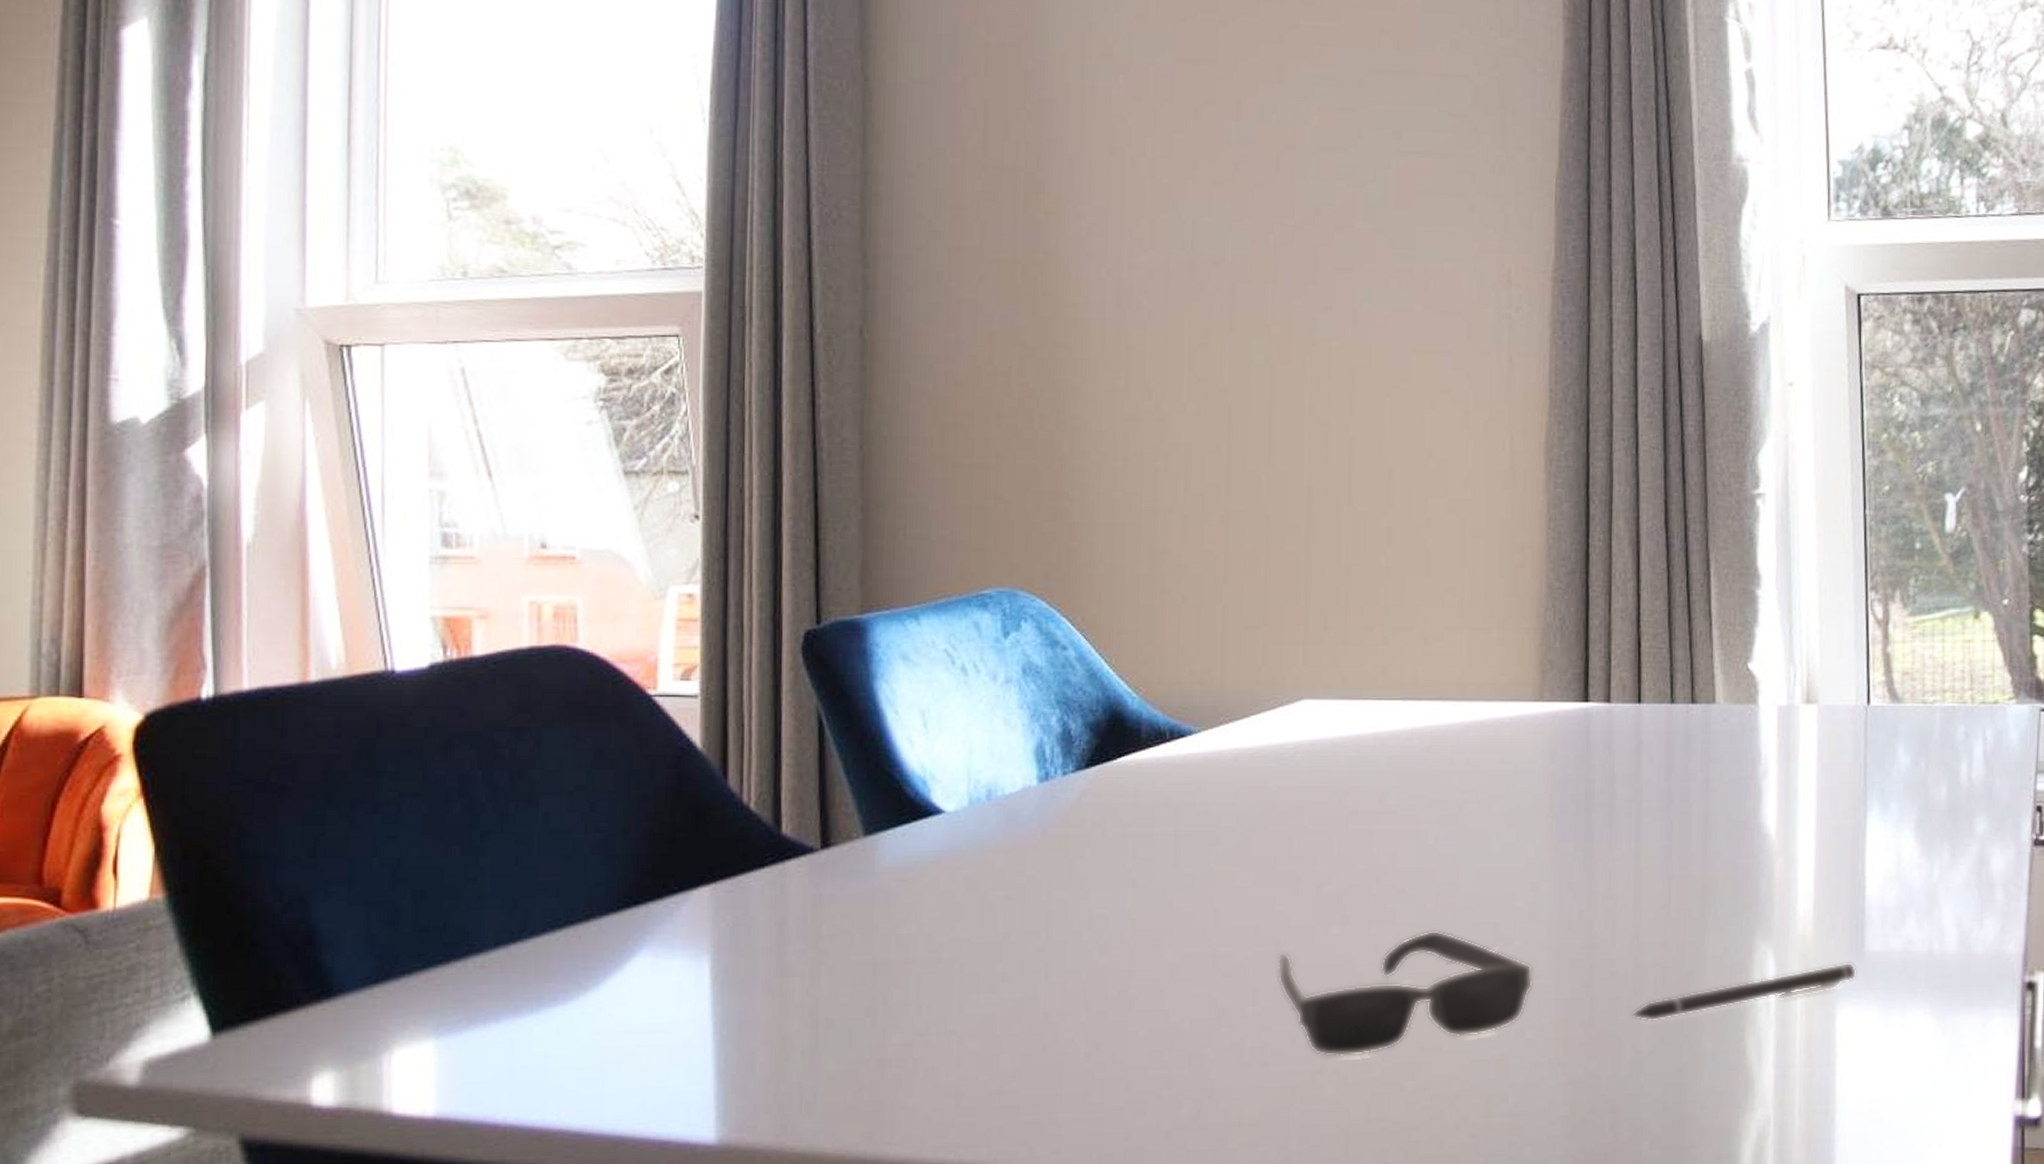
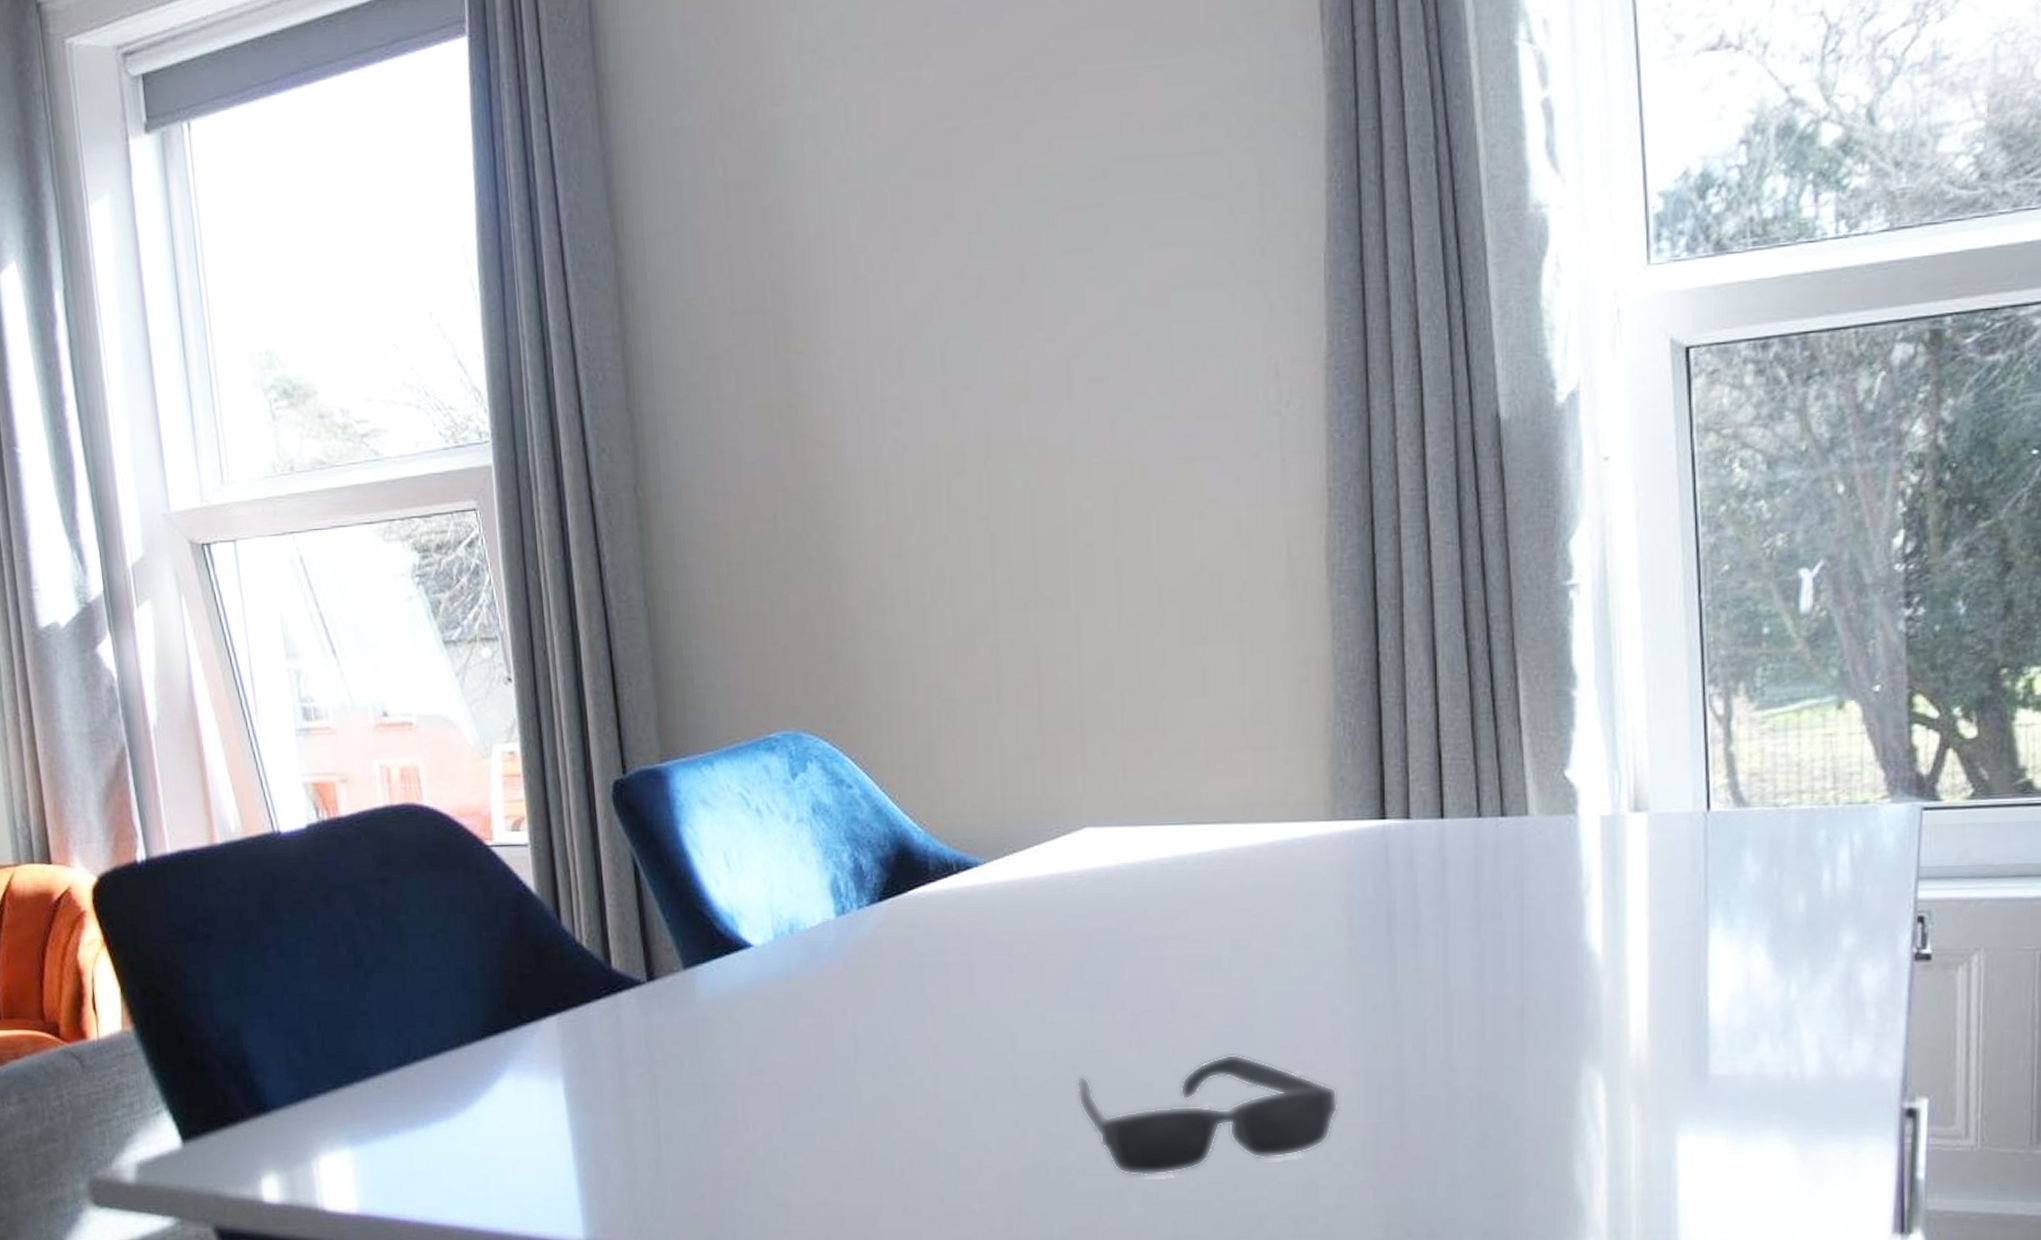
pen: present [1632,962,1857,1021] -> none [1446,1087,1700,1146]

